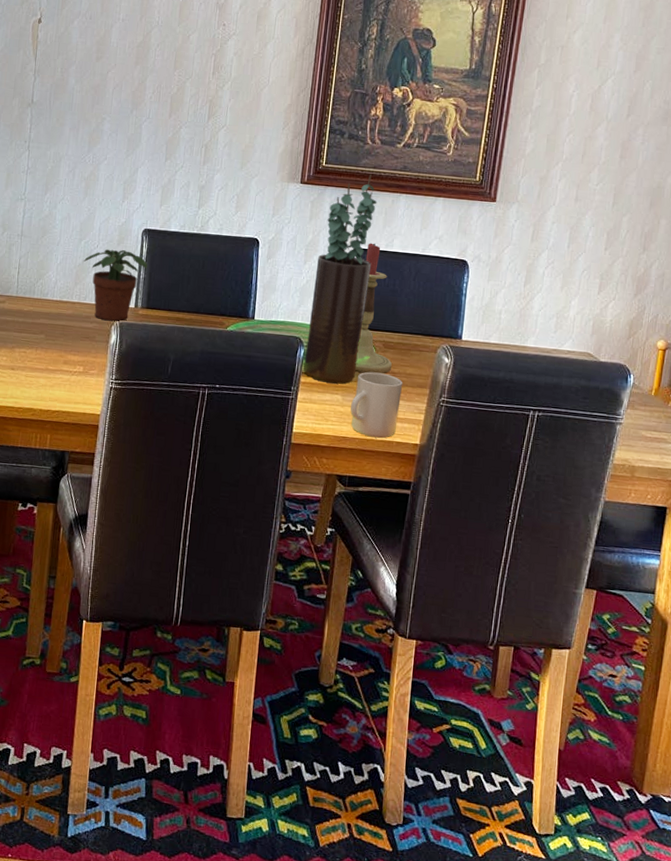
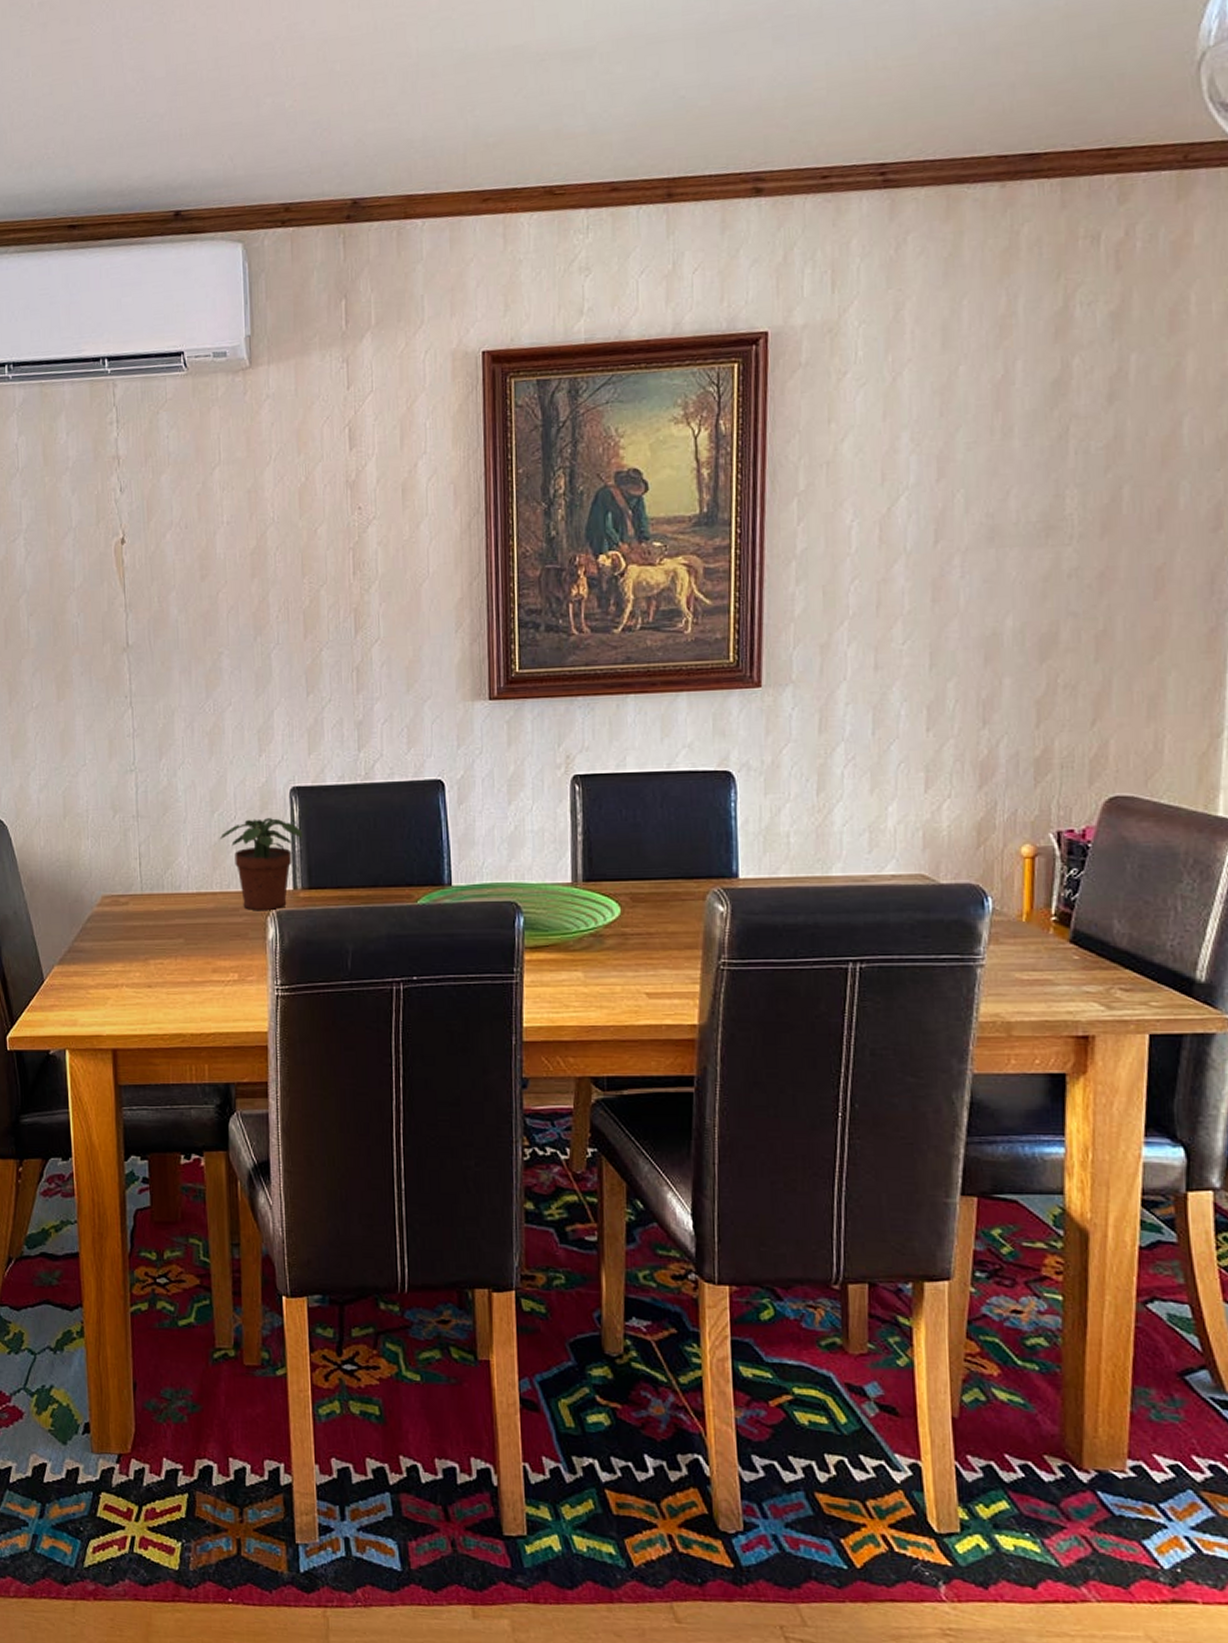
vase: present [303,174,377,384] -> none [525,674,600,957]
cup: present [350,371,403,439] -> none [597,936,665,1023]
candlestick: present [355,243,392,374] -> none [590,765,646,939]

